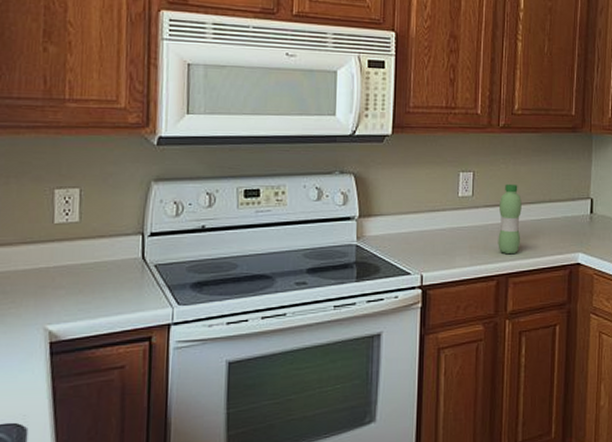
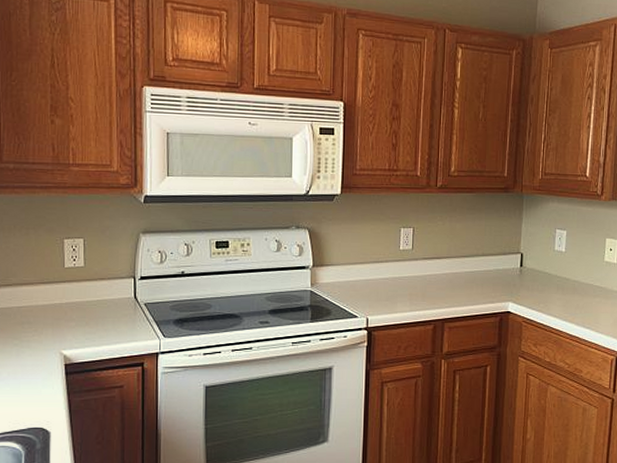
water bottle: present [498,183,522,255] -> none [435,239,457,302]

